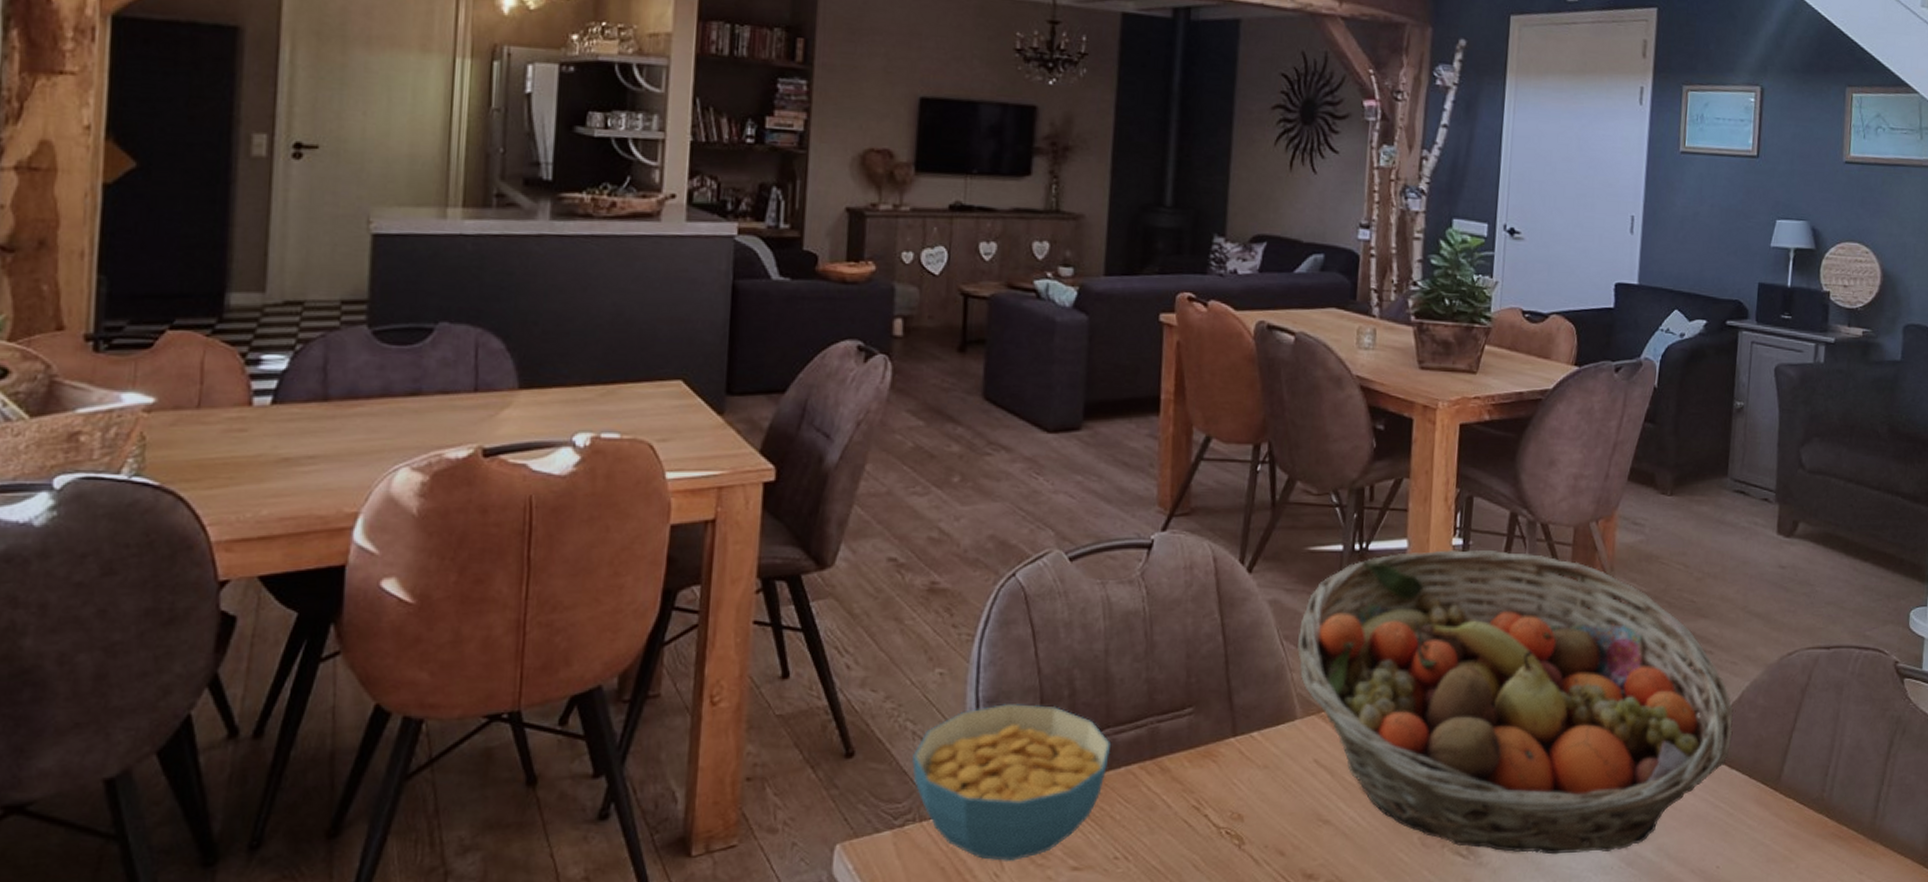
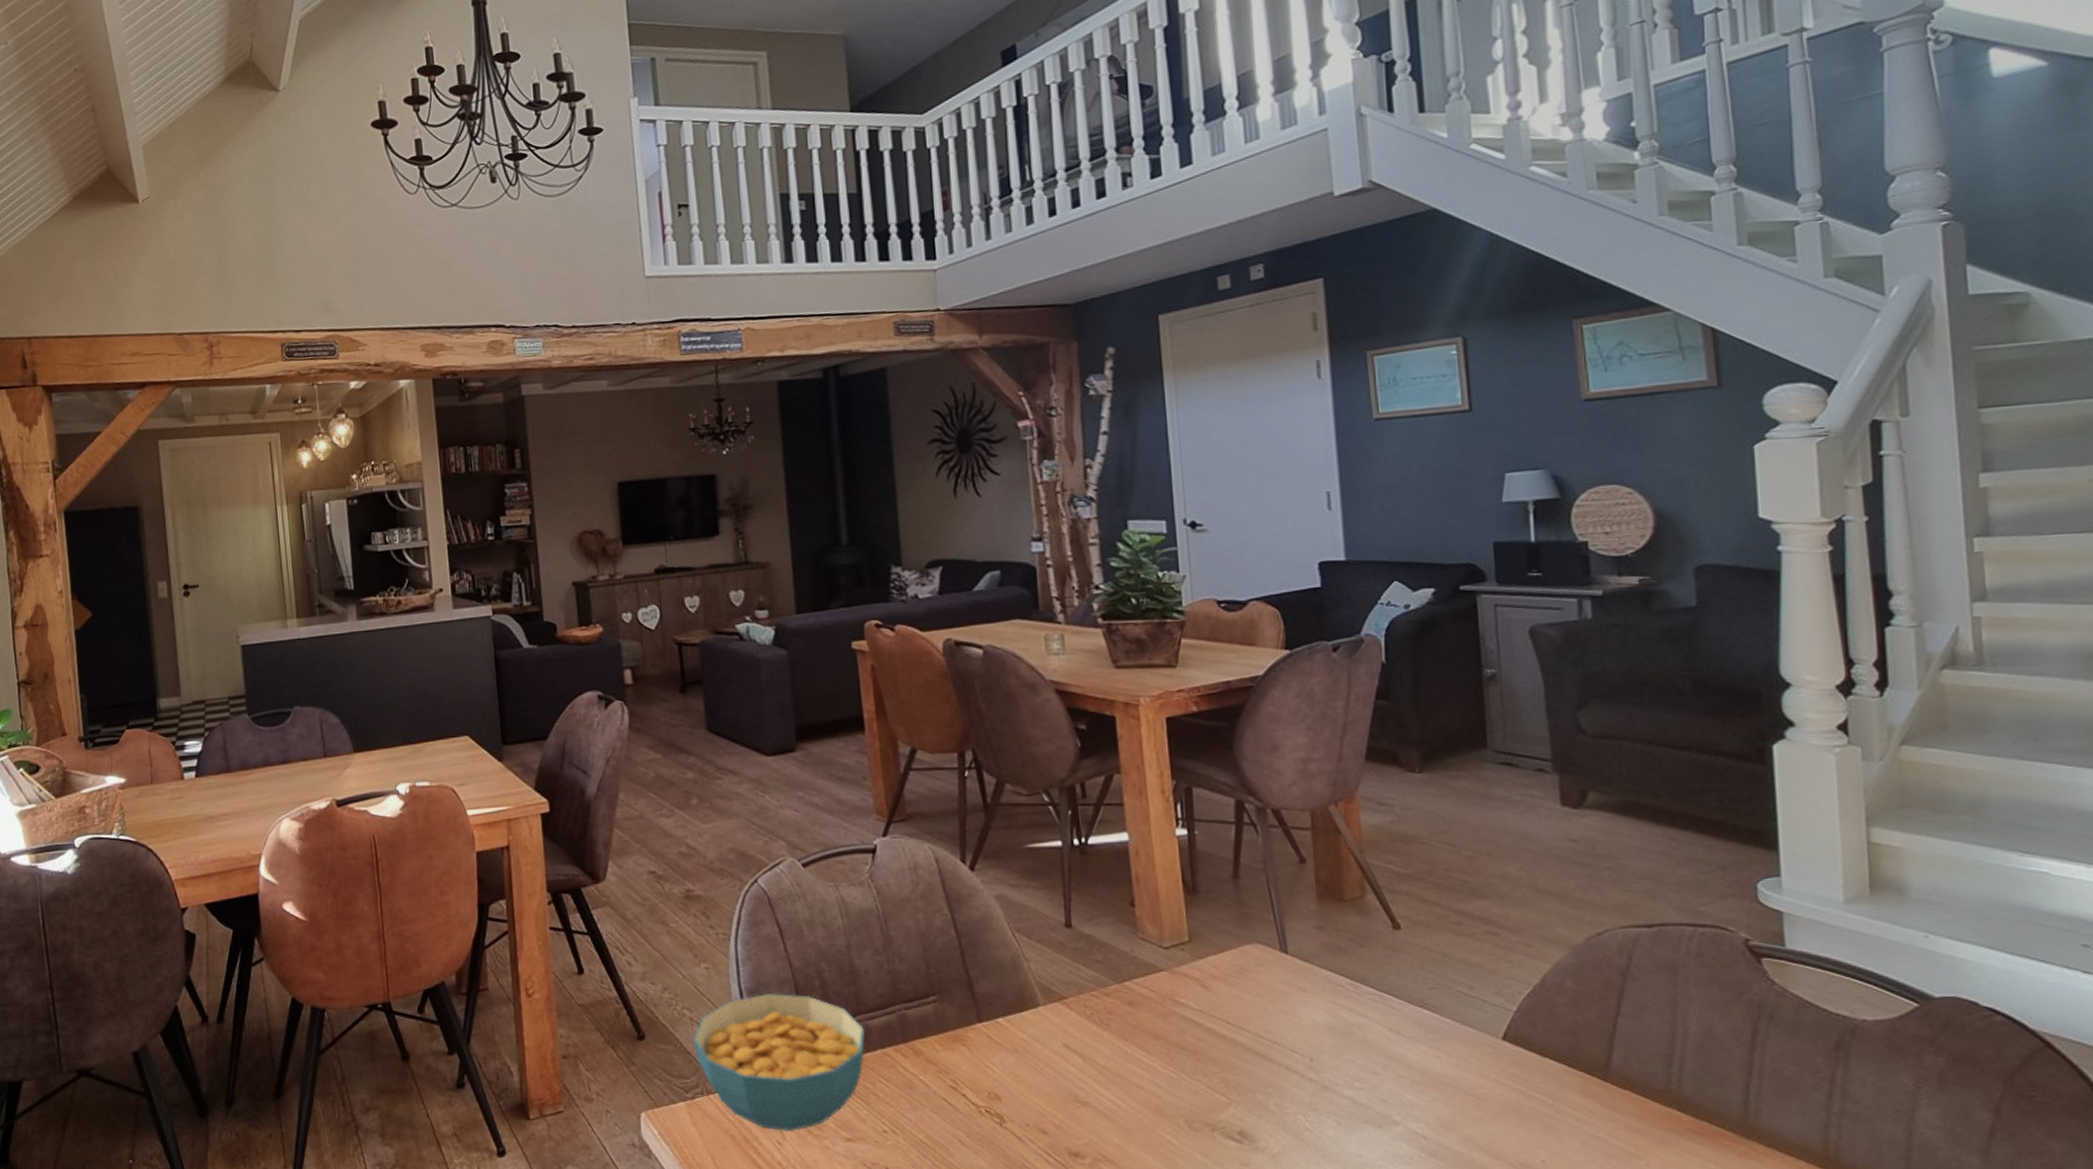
fruit basket: present [1297,549,1734,855] -> none [1029,838,1539,1142]

